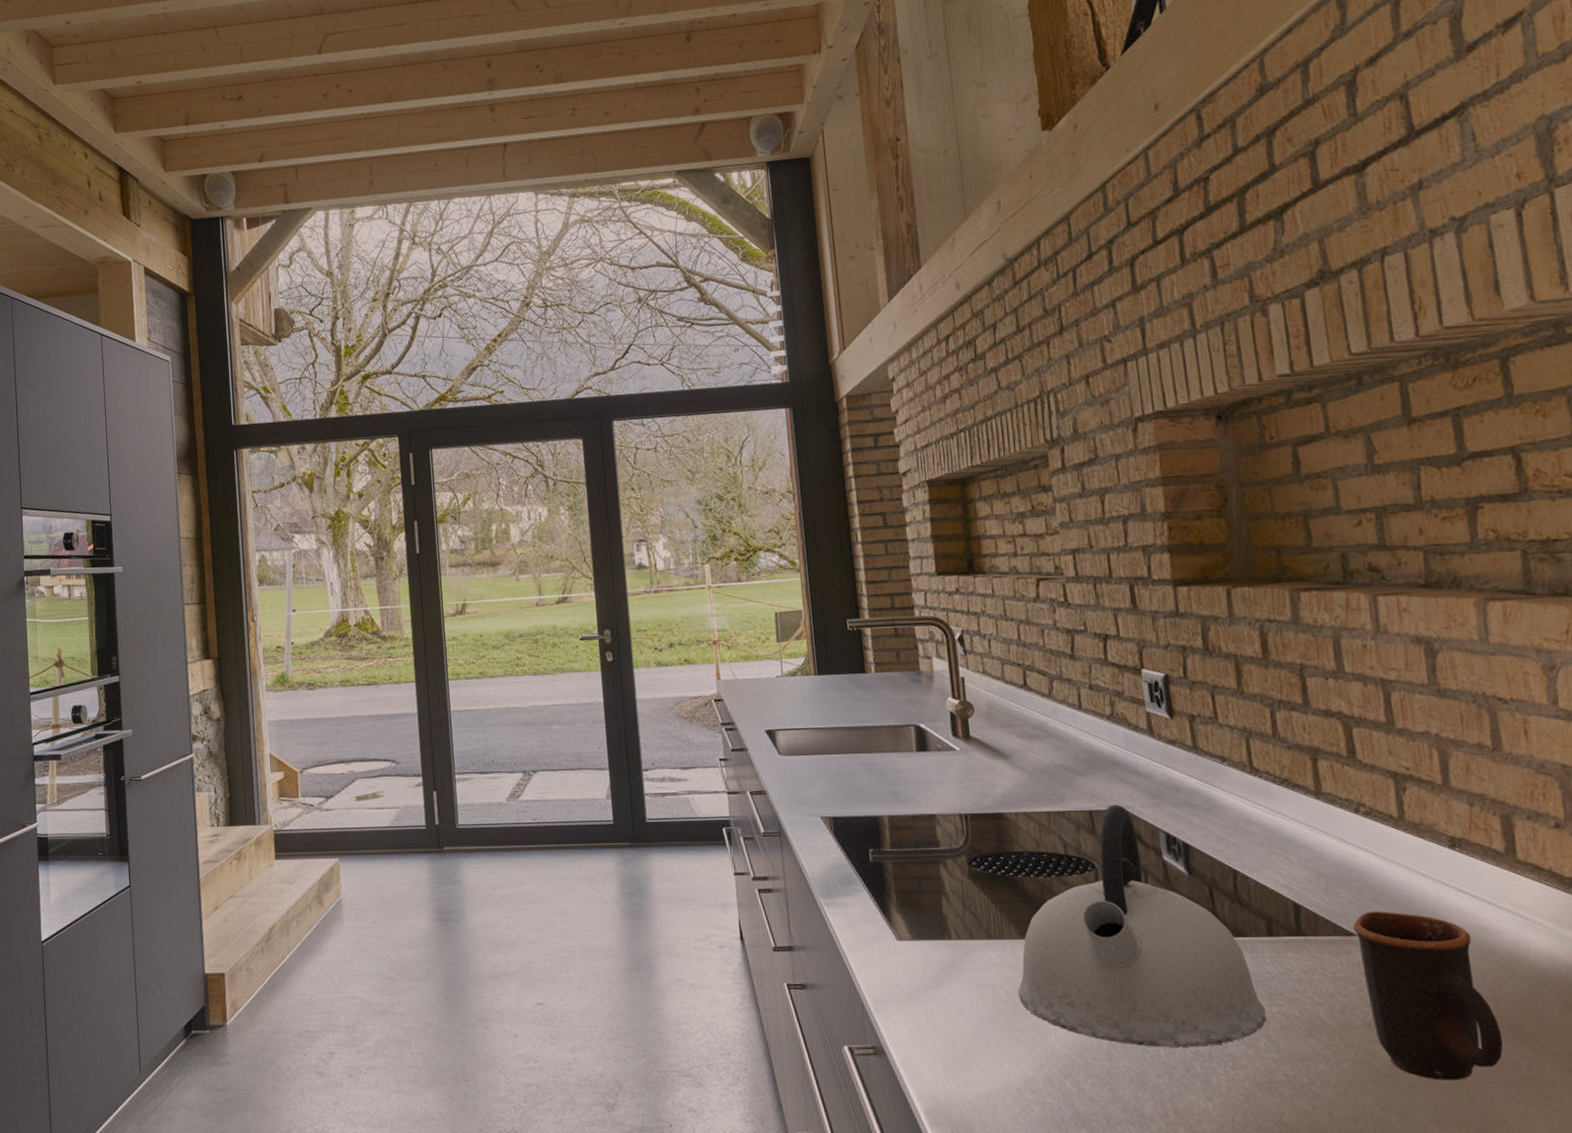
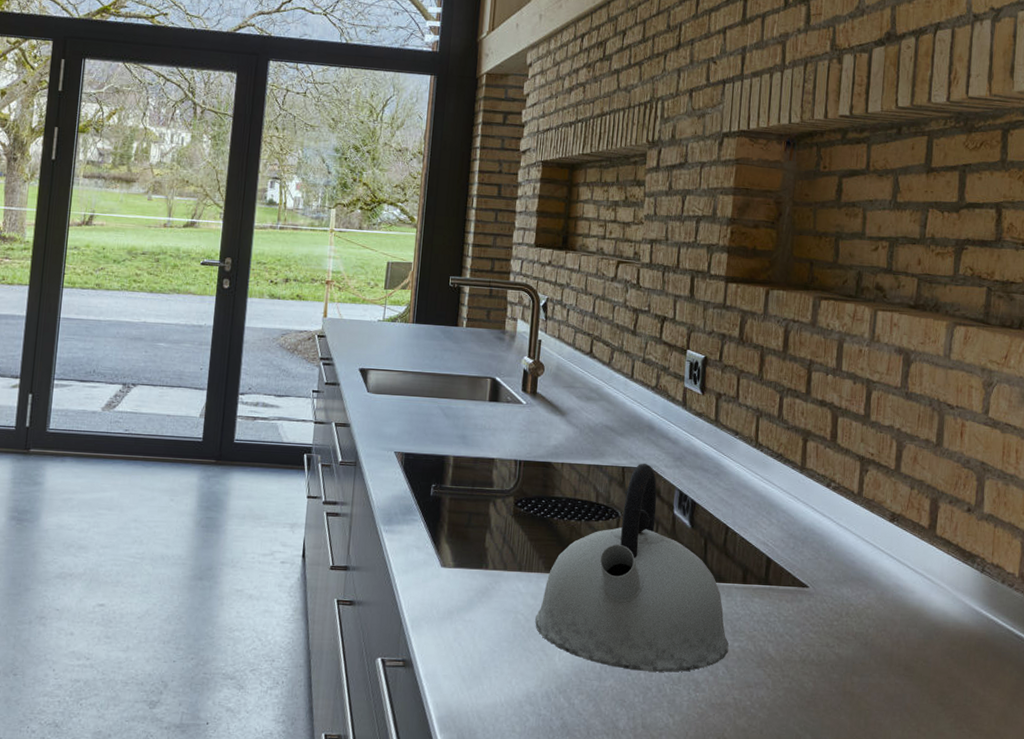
mug: present [1353,911,1504,1081] -> none [807,568,898,708]

